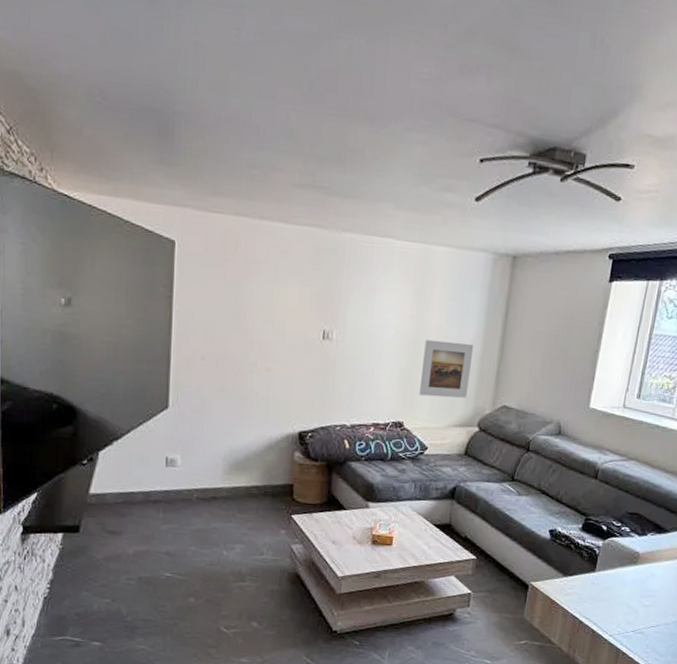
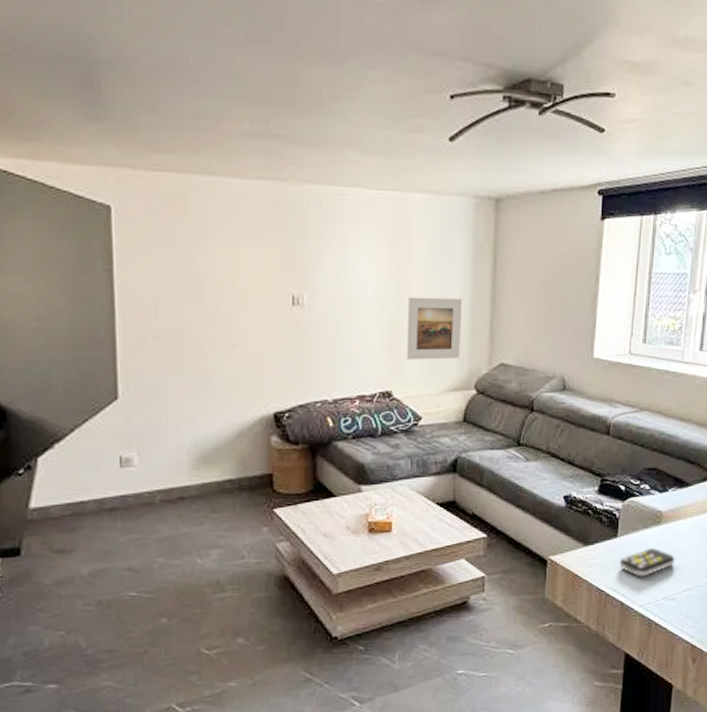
remote control: none [594,585,647,610] -> present [619,548,675,577]

